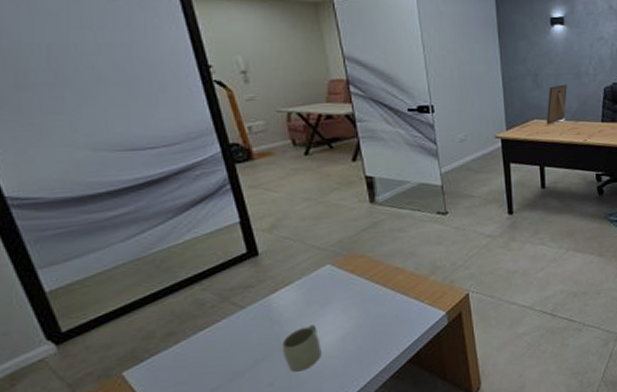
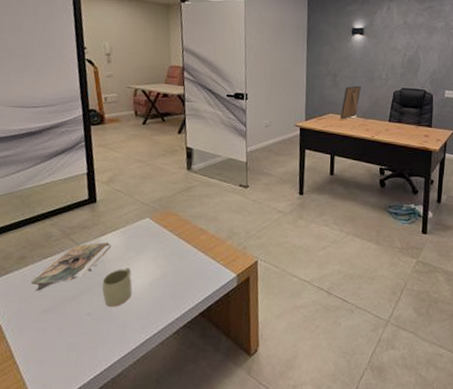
magazine: none [188,300,286,371] -> present [31,243,111,292]

